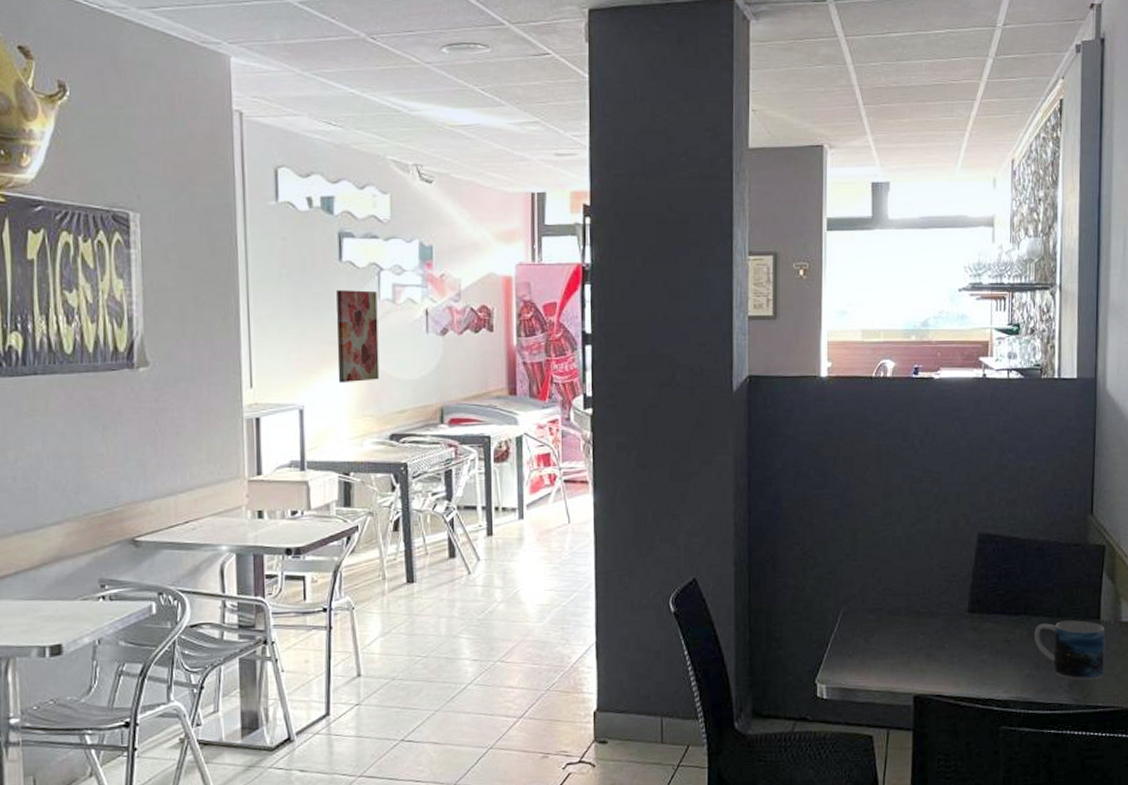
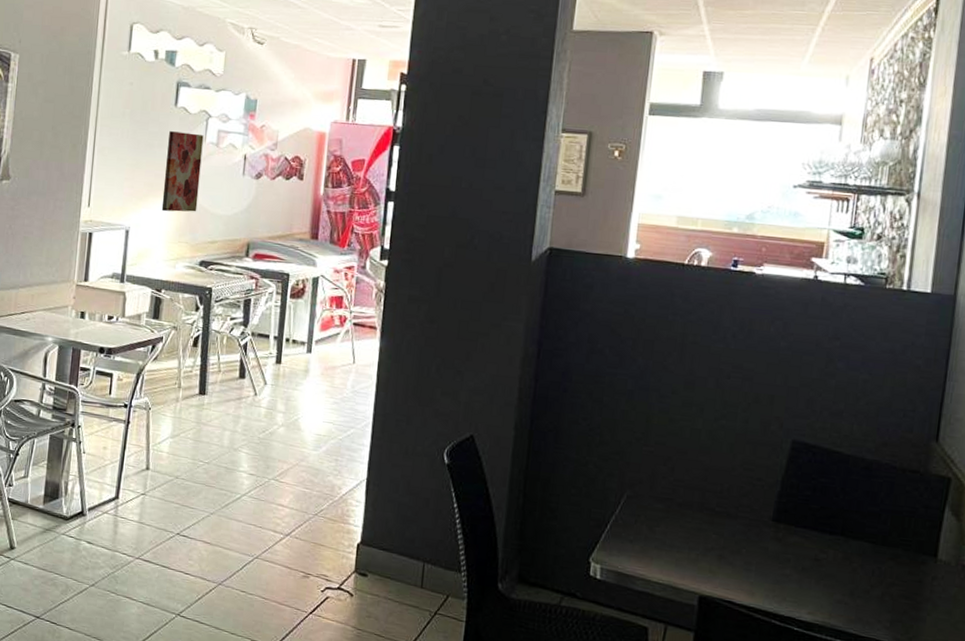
mug: present [1034,620,1105,681] -> none [850,548,942,624]

